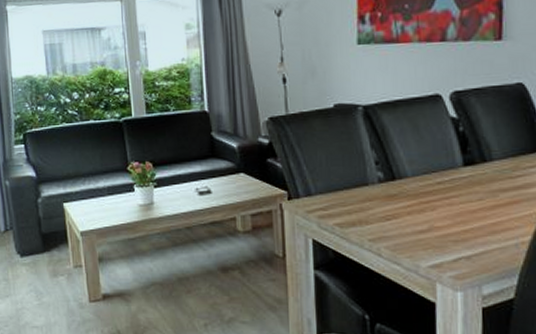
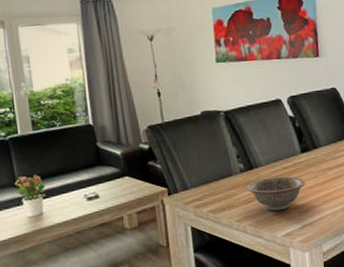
decorative bowl: none [385,193,466,234] -> present [246,176,306,211]

